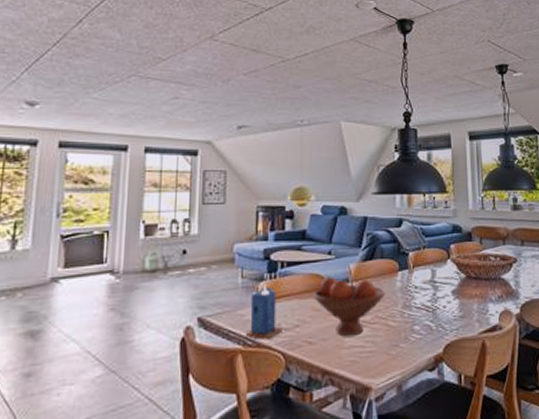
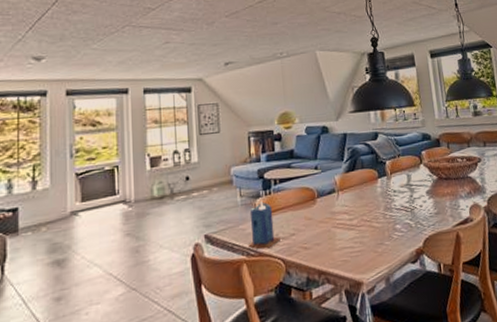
fruit bowl: present [313,277,385,337] -> none [304,189,368,240]

